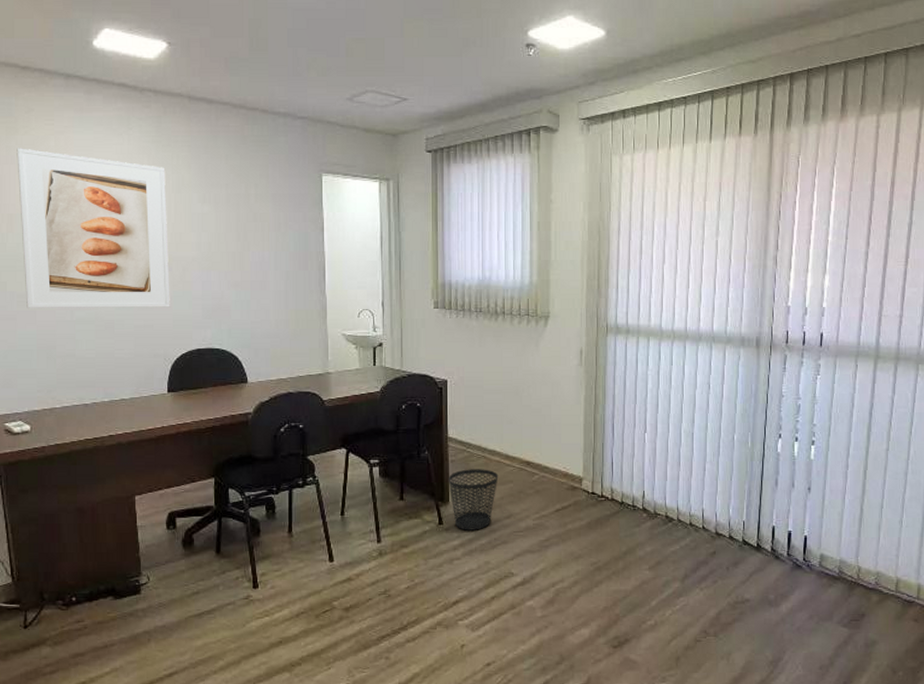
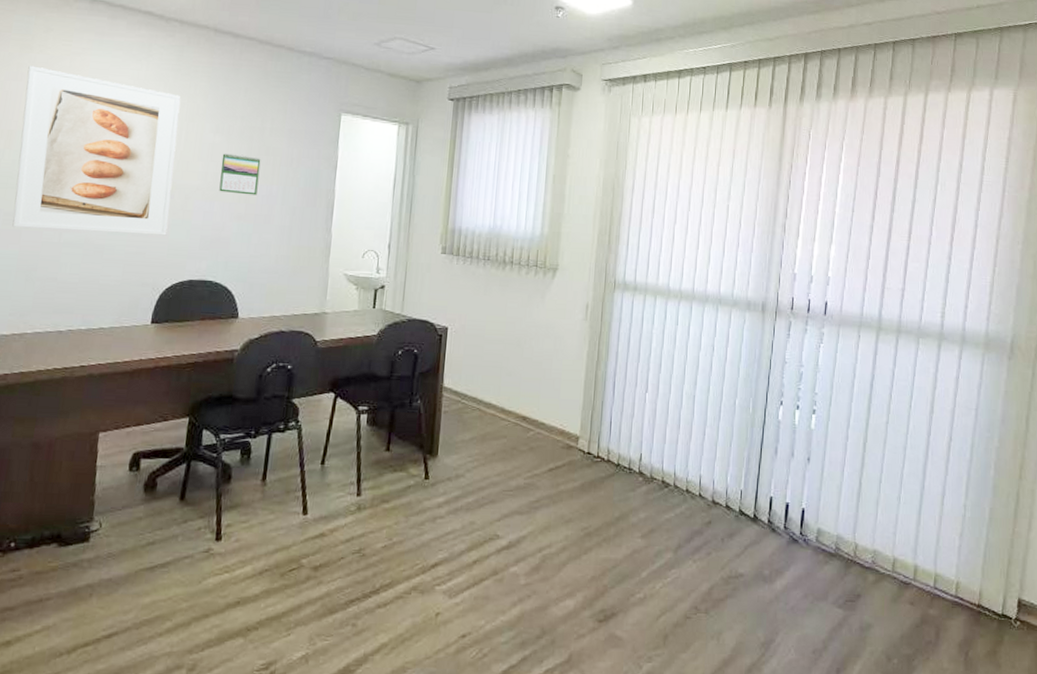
calendar: none [212,222,250,262] -> present [219,153,261,195]
wastebasket: present [448,469,499,530] -> none [439,421,492,487]

